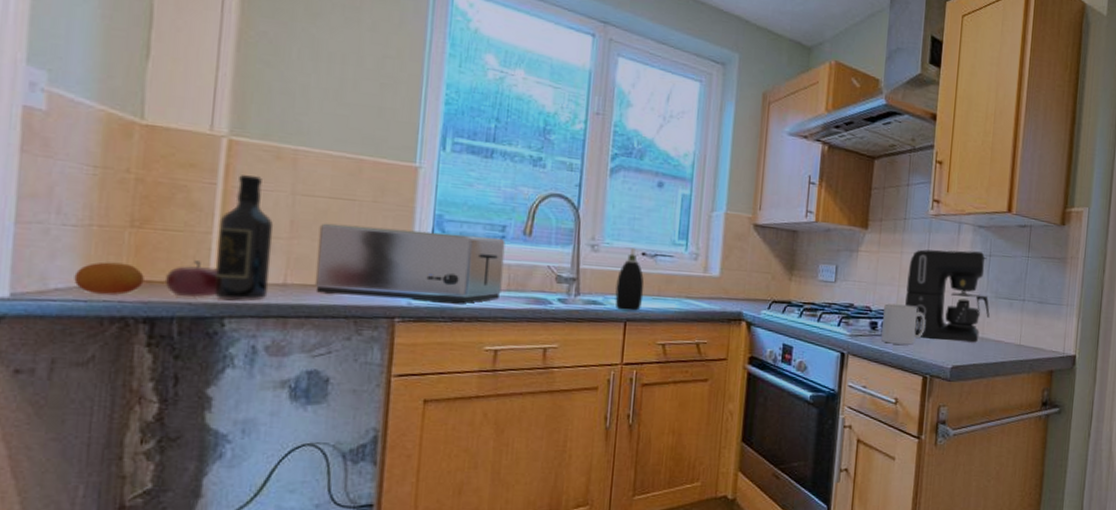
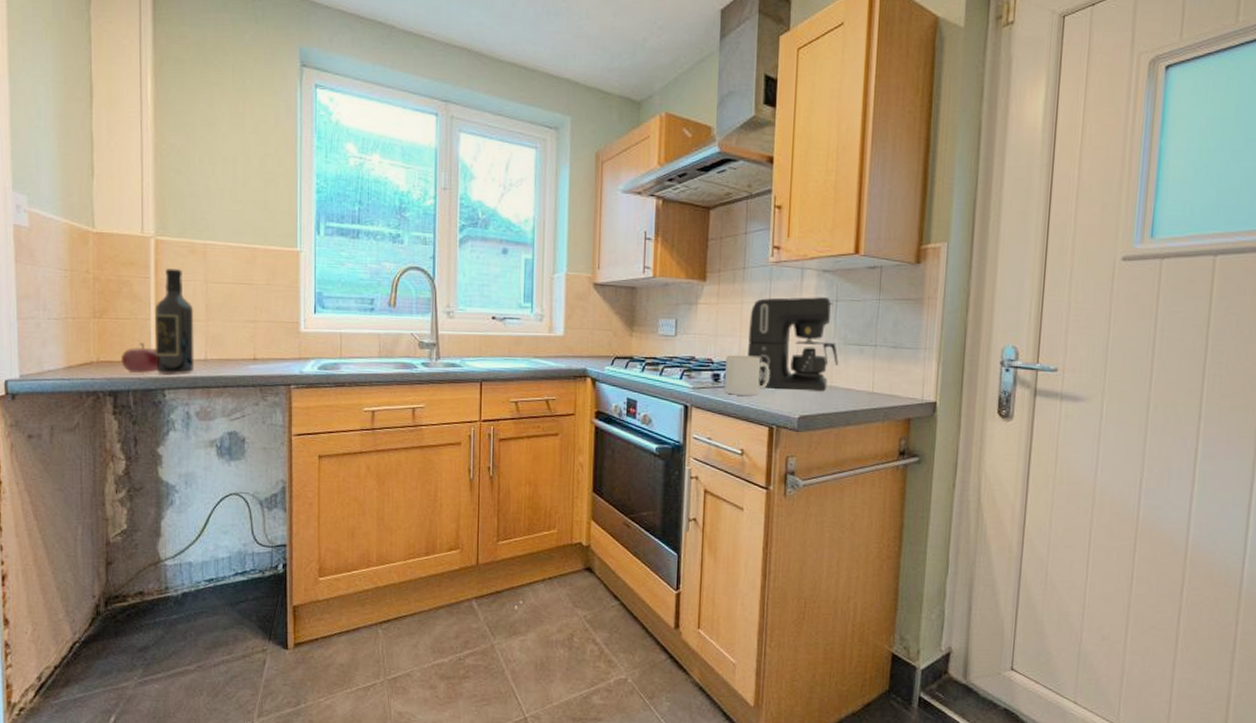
fruit: present [74,262,144,295] -> none [60,347,106,373]
toaster: present [314,223,506,304] -> none [228,305,374,371]
soap dispenser: present [615,247,645,312] -> none [471,312,496,373]

